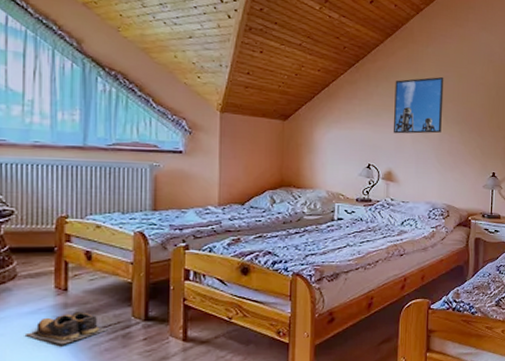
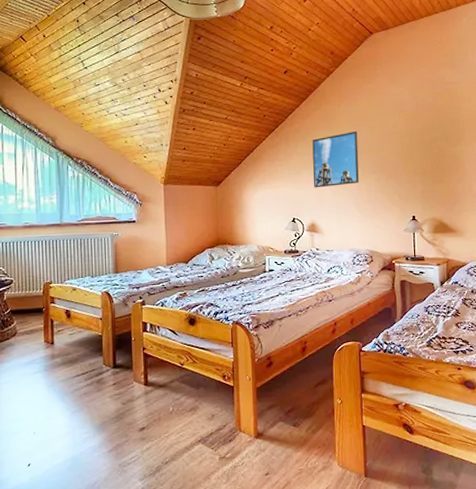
shoes: present [26,310,108,344] -> none [25,360,85,389]

